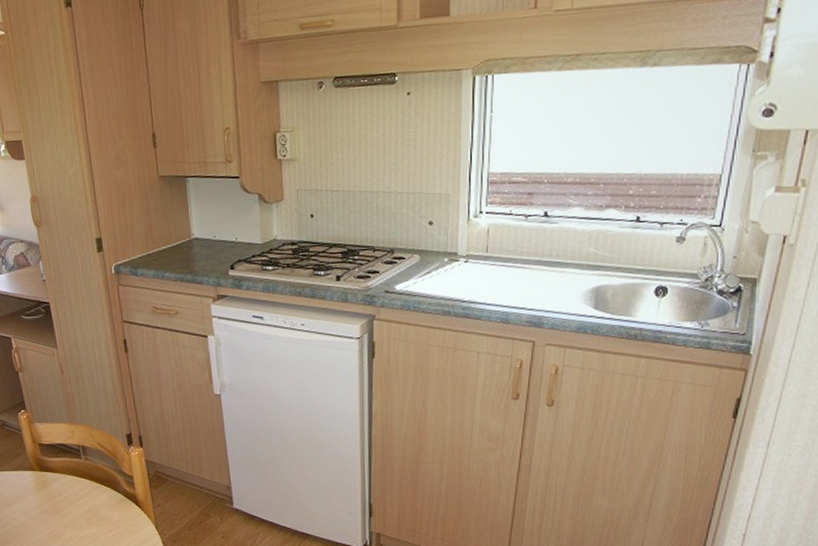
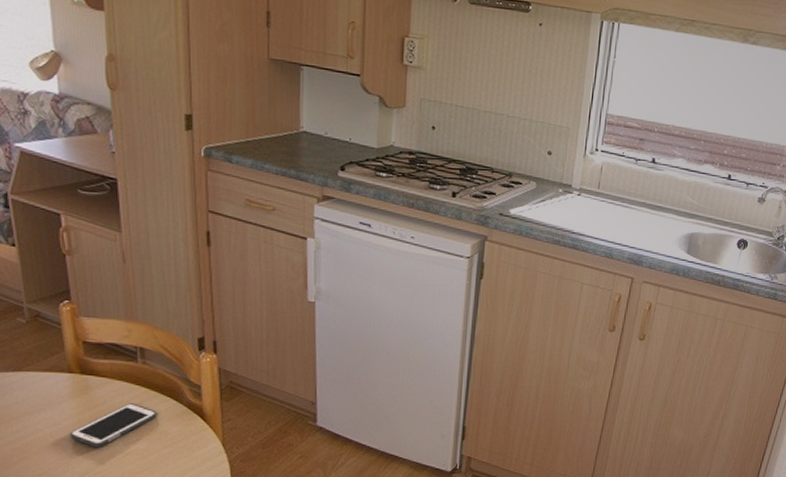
cell phone: none [37,494,101,533] -> present [70,403,157,448]

